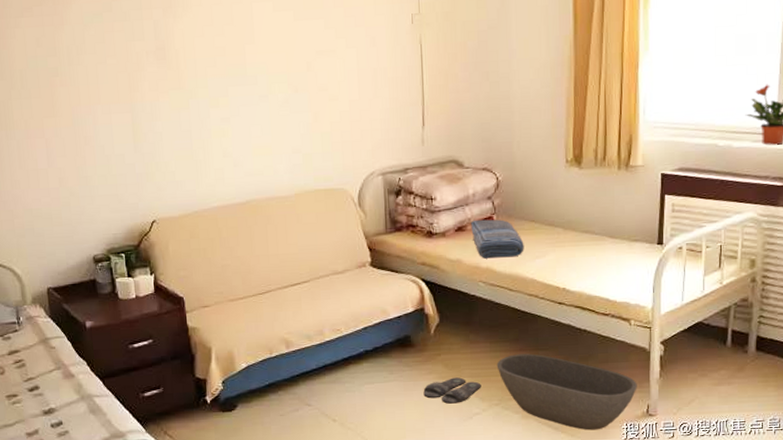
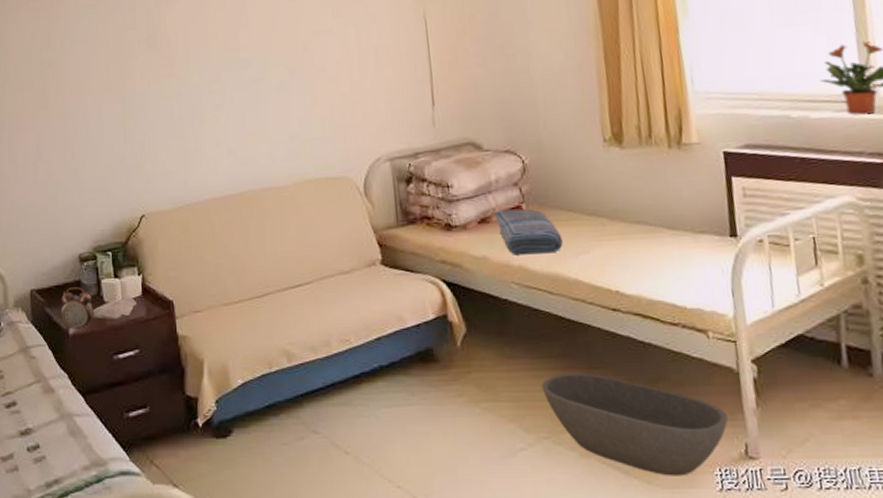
alarm clock: none [77,285,109,325] -> present [61,287,94,332]
tissue: none [107,293,150,314] -> present [92,296,137,319]
slippers: present [423,377,481,404] -> none [452,401,525,435]

